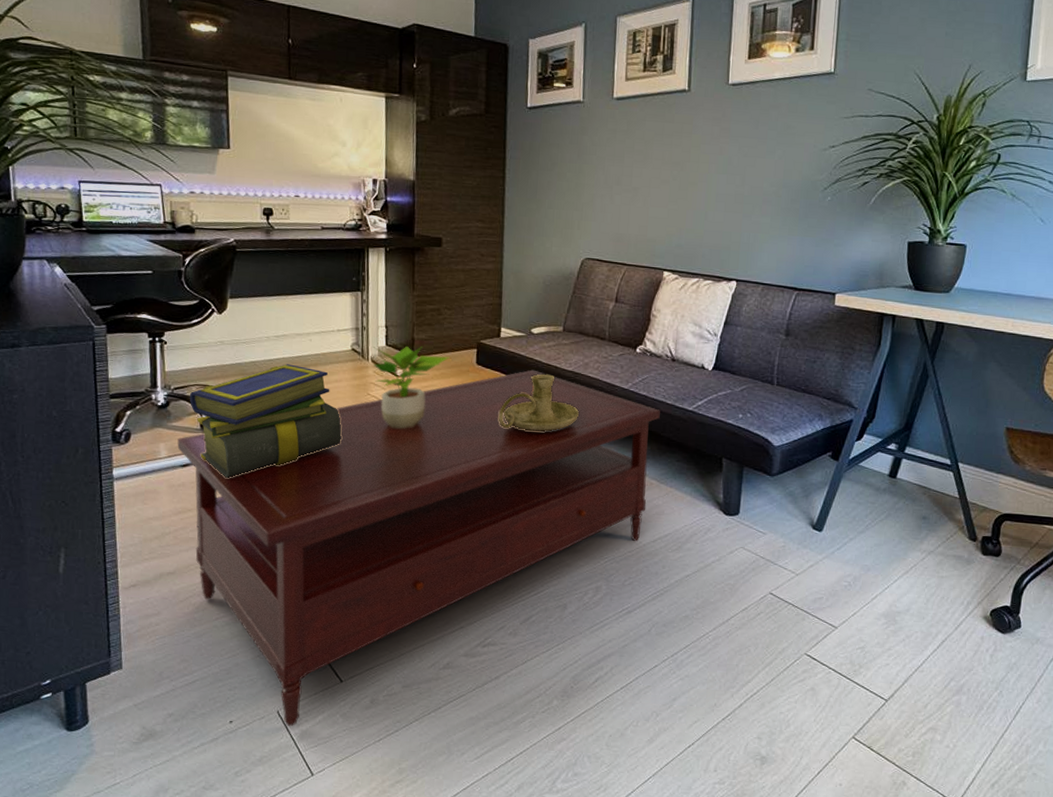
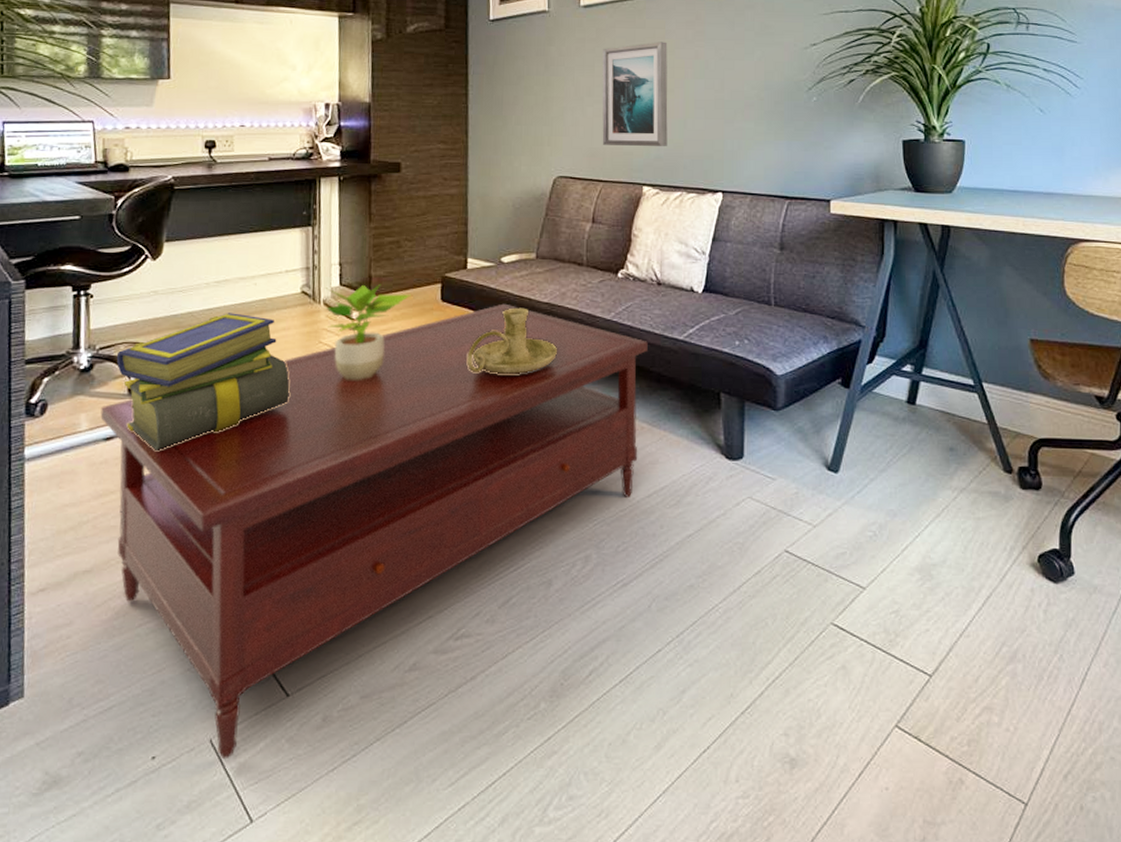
wall art: none [628,136,694,236] -> present [602,41,668,146]

